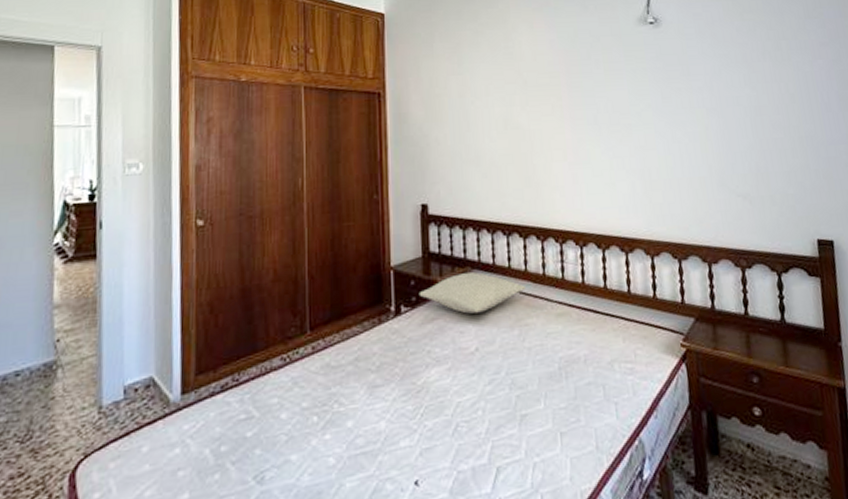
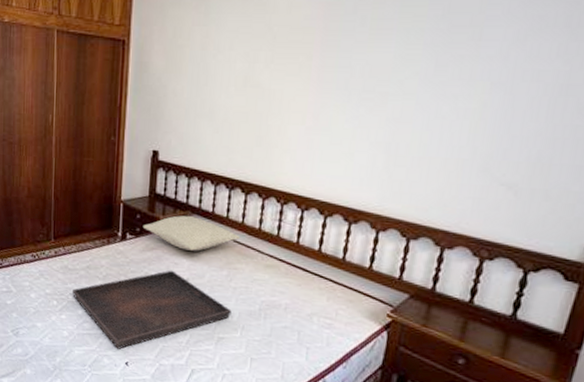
serving tray: none [338,341,531,465] -> present [72,270,232,349]

